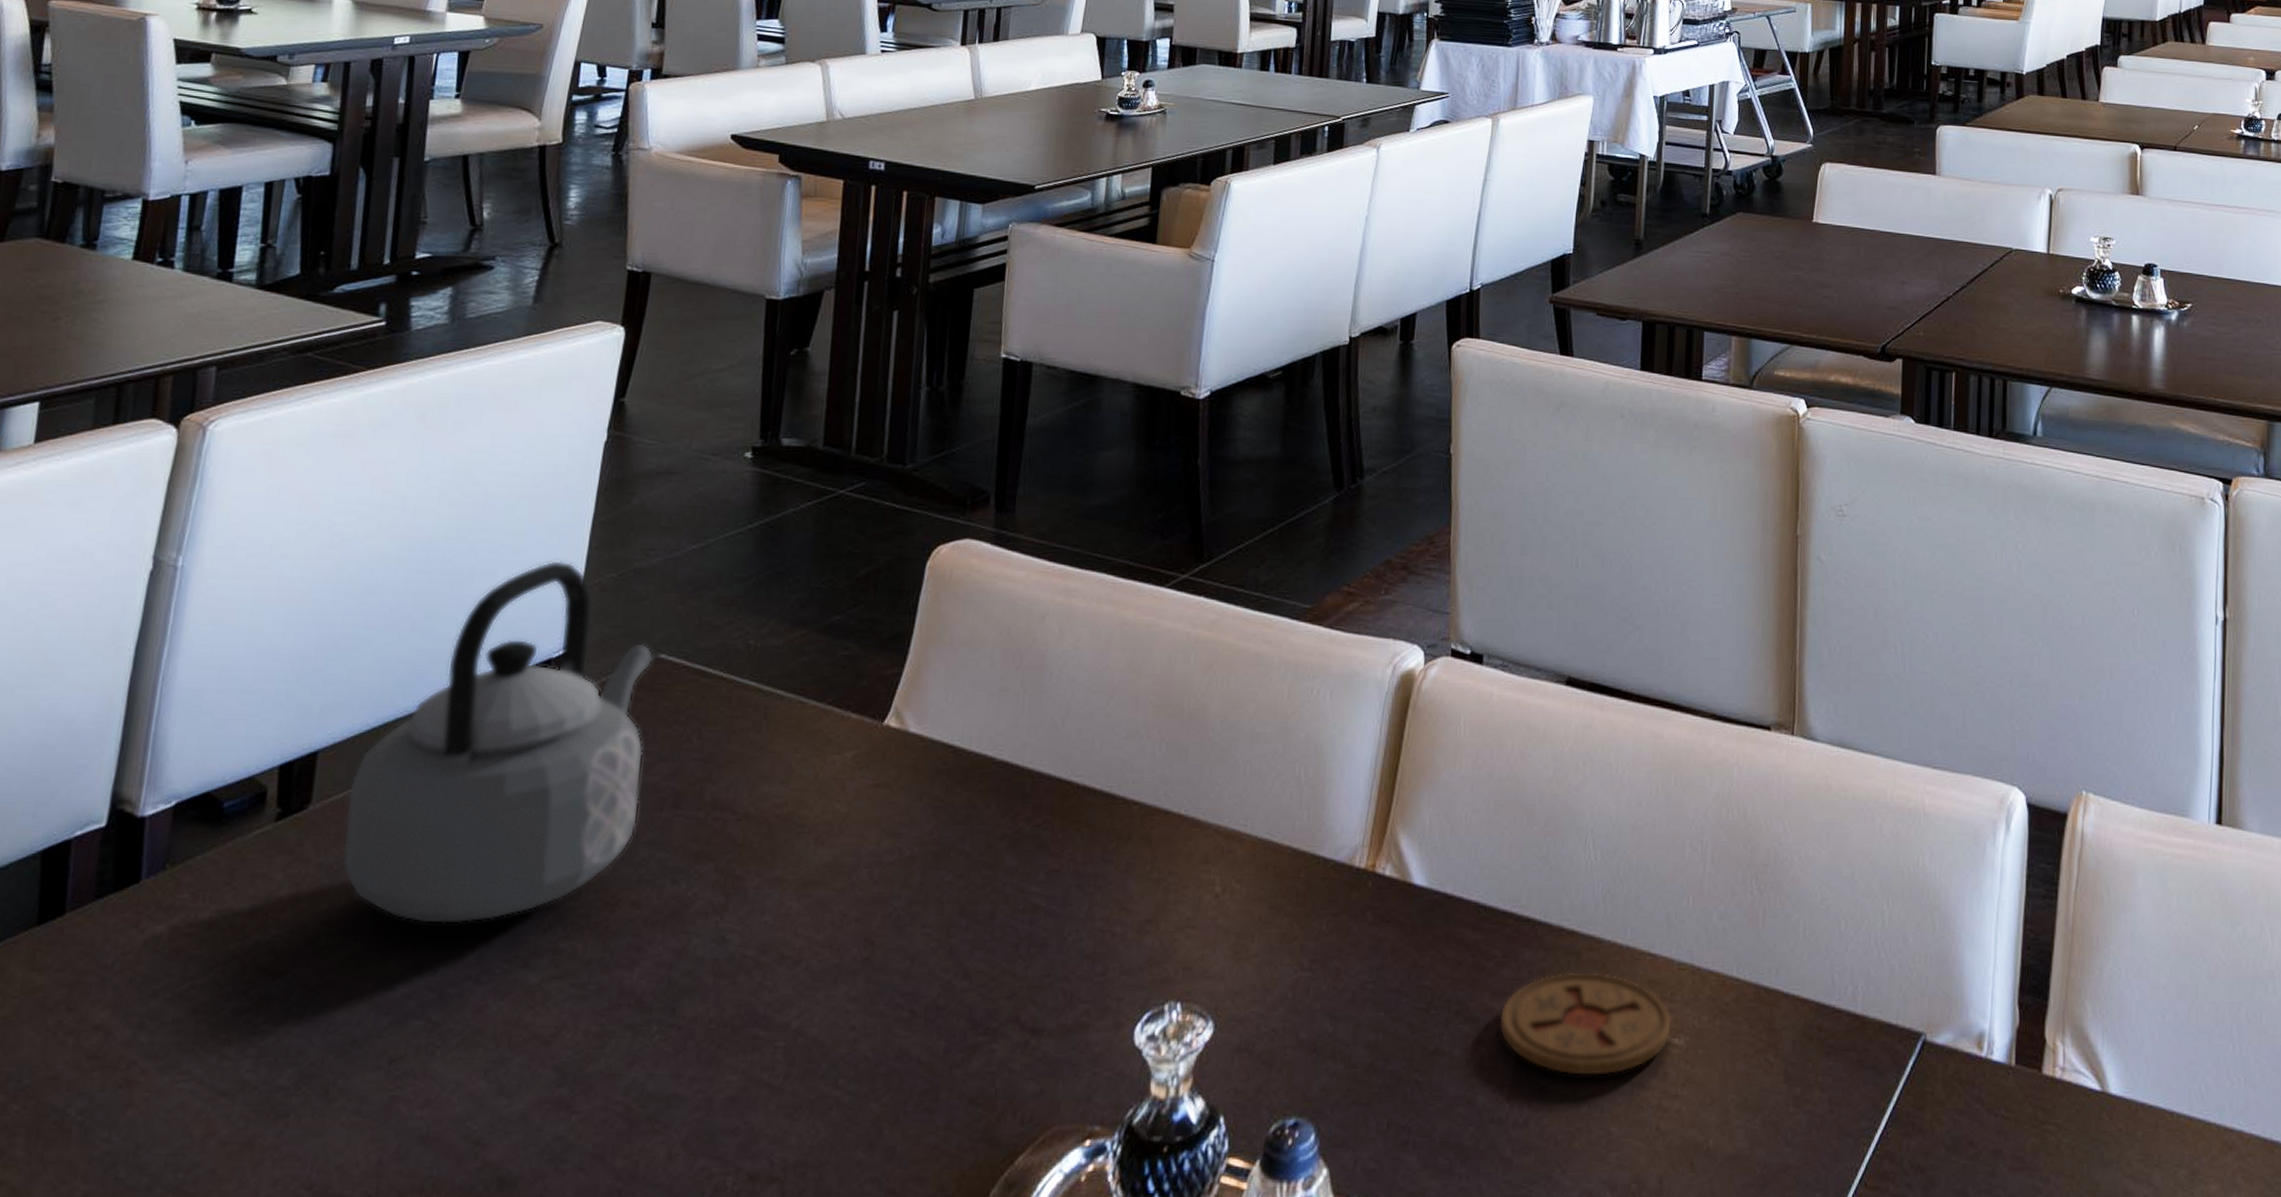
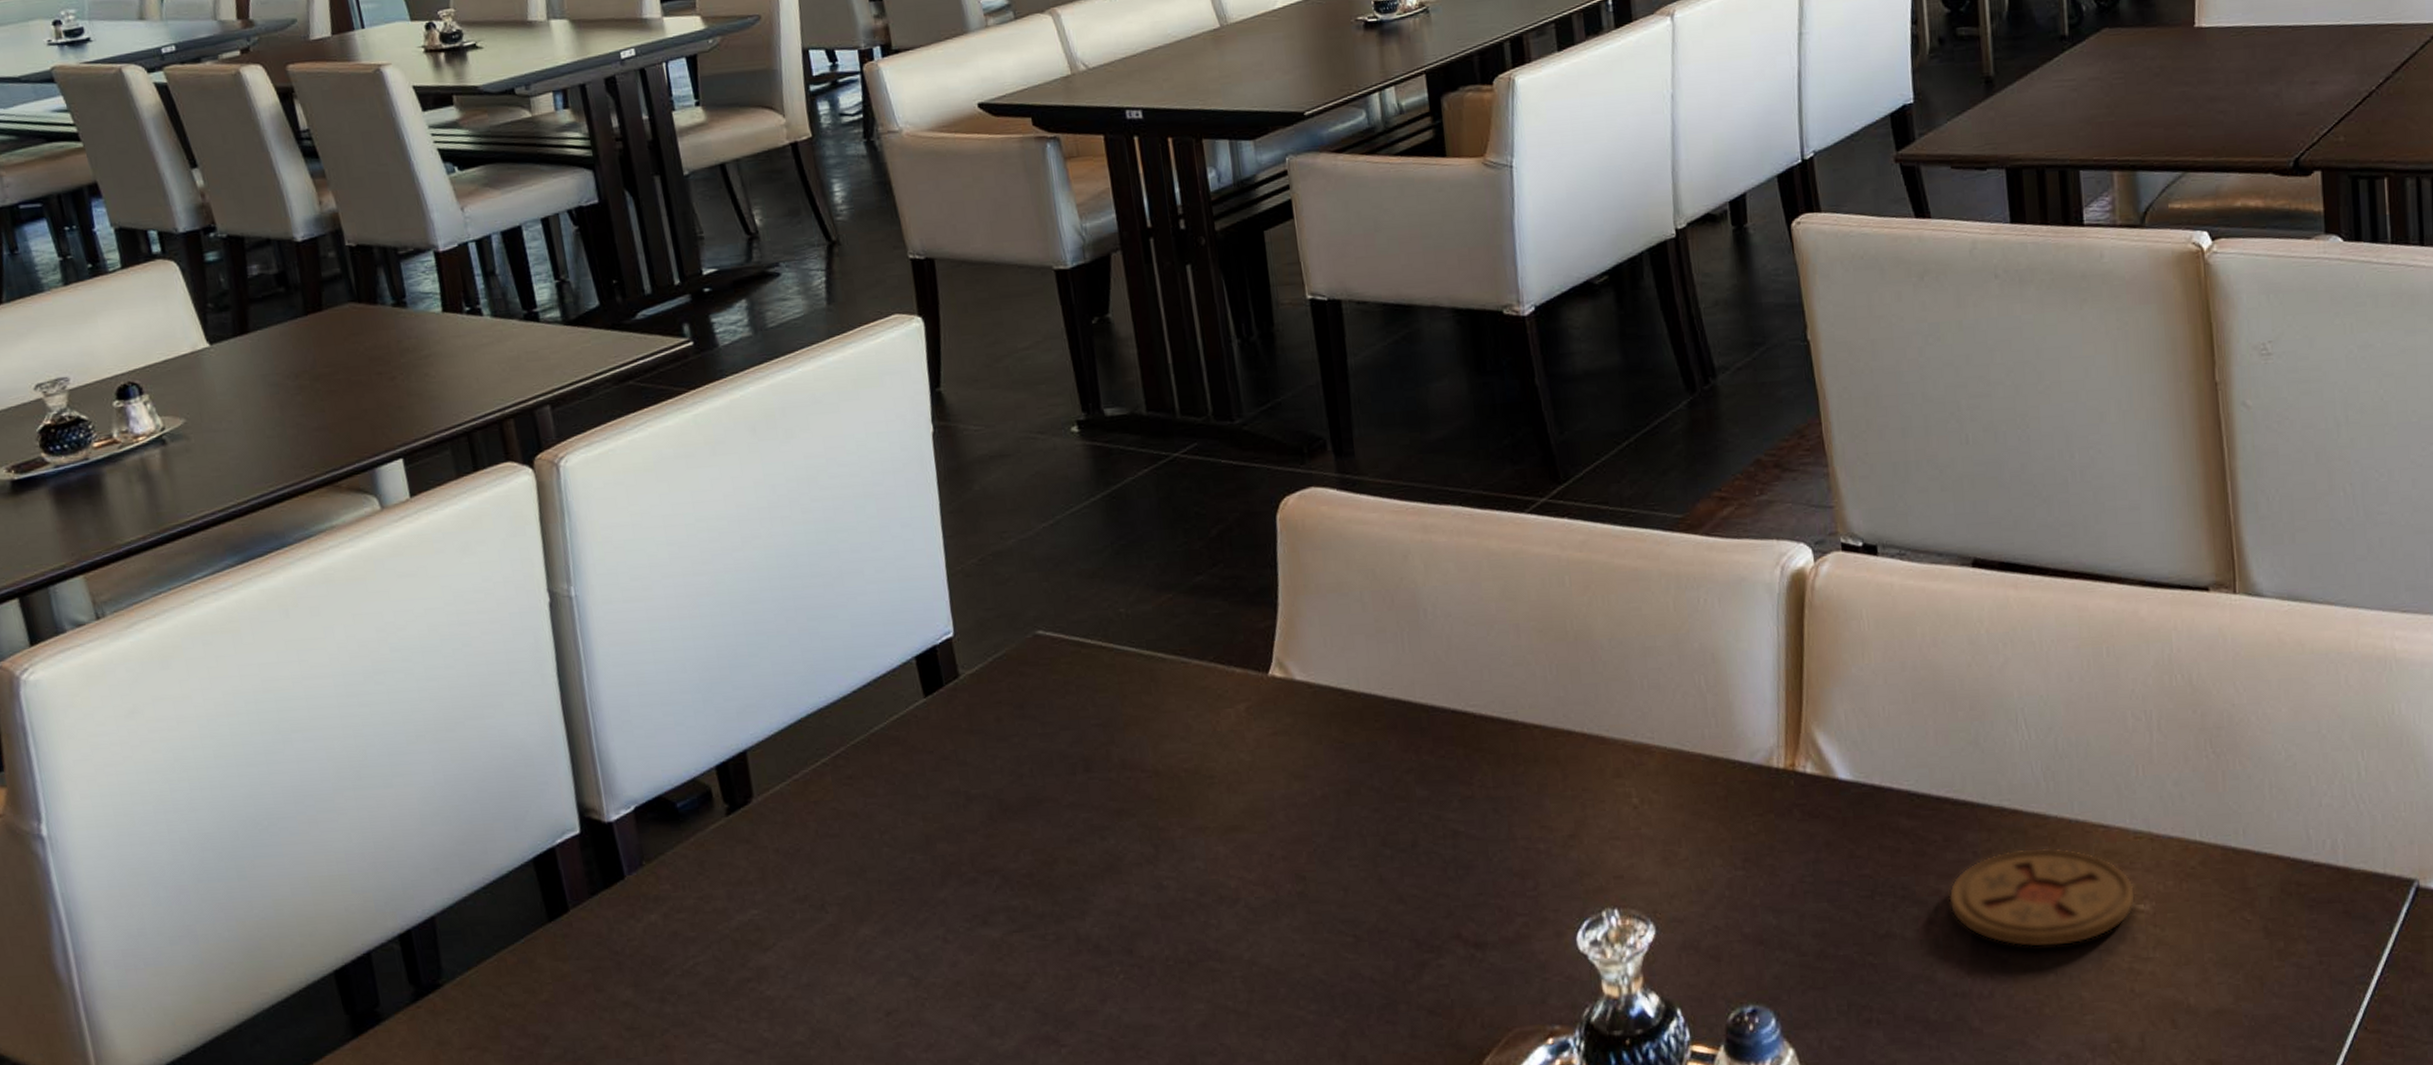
teapot: present [341,561,654,925] -> none [782,552,1055,894]

